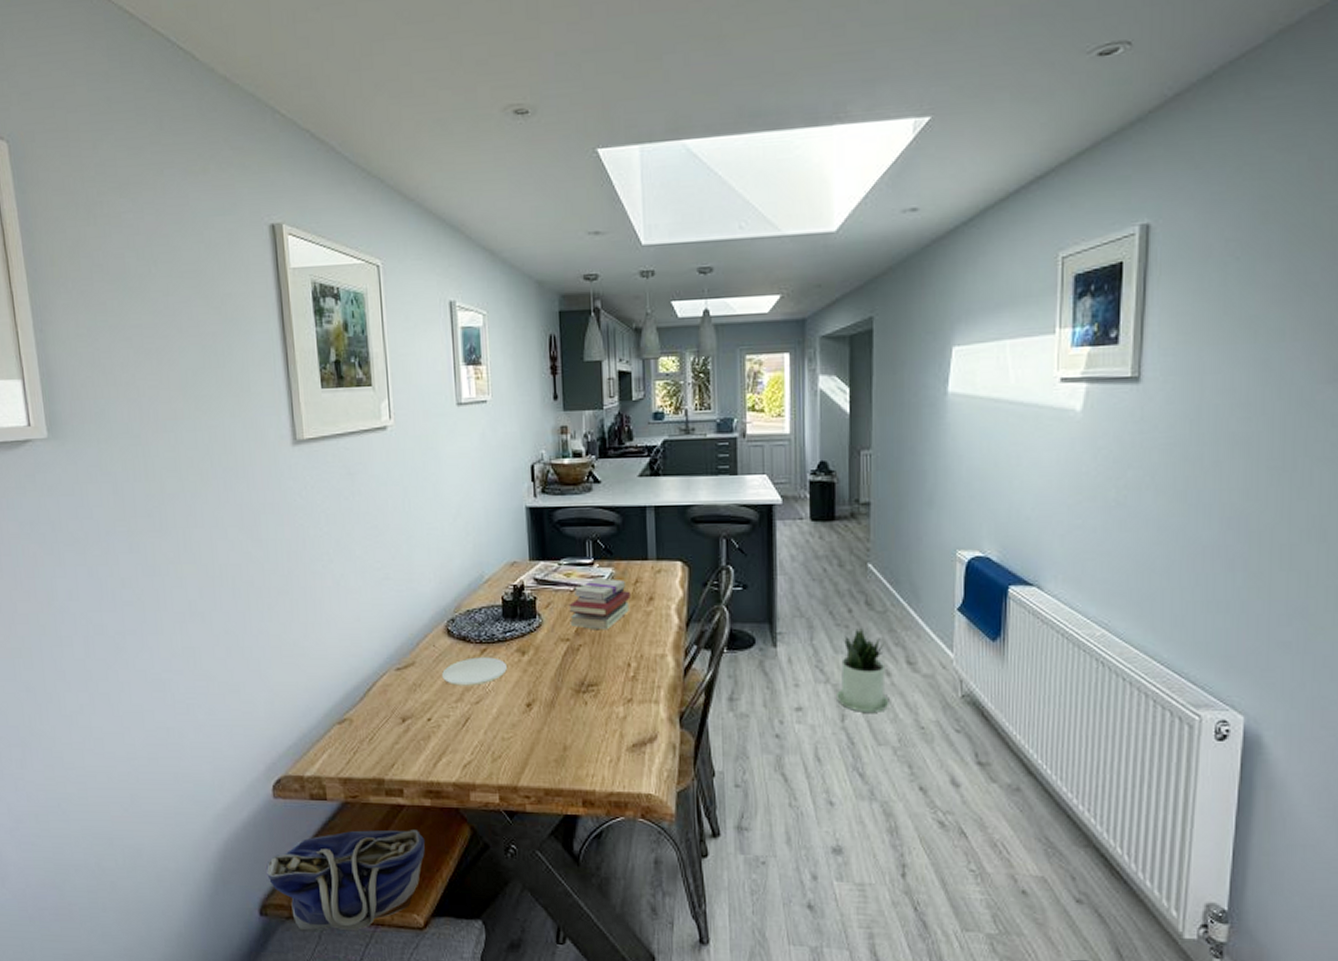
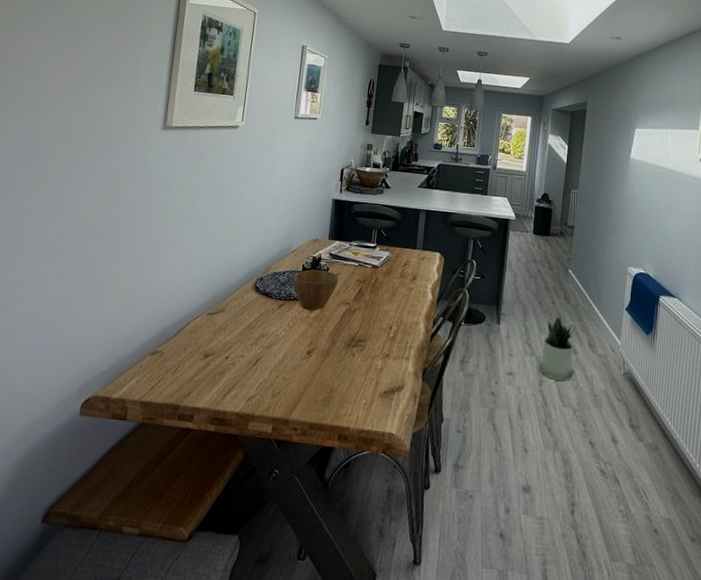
tote bag: present [266,828,426,931] -> none [57,449,204,540]
plate: present [442,657,507,686] -> none [244,310,297,333]
bowl: none [492,600,552,653] -> present [292,269,339,311]
books: present [569,577,630,630] -> none [351,258,400,299]

